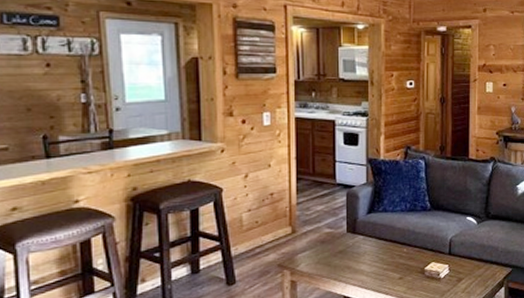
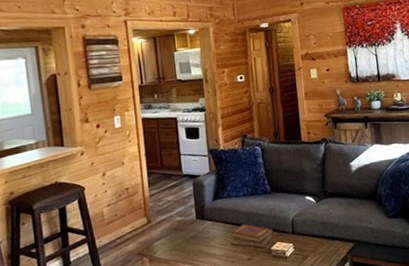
book set: none [382,240,430,267] -> present [230,223,274,248]

